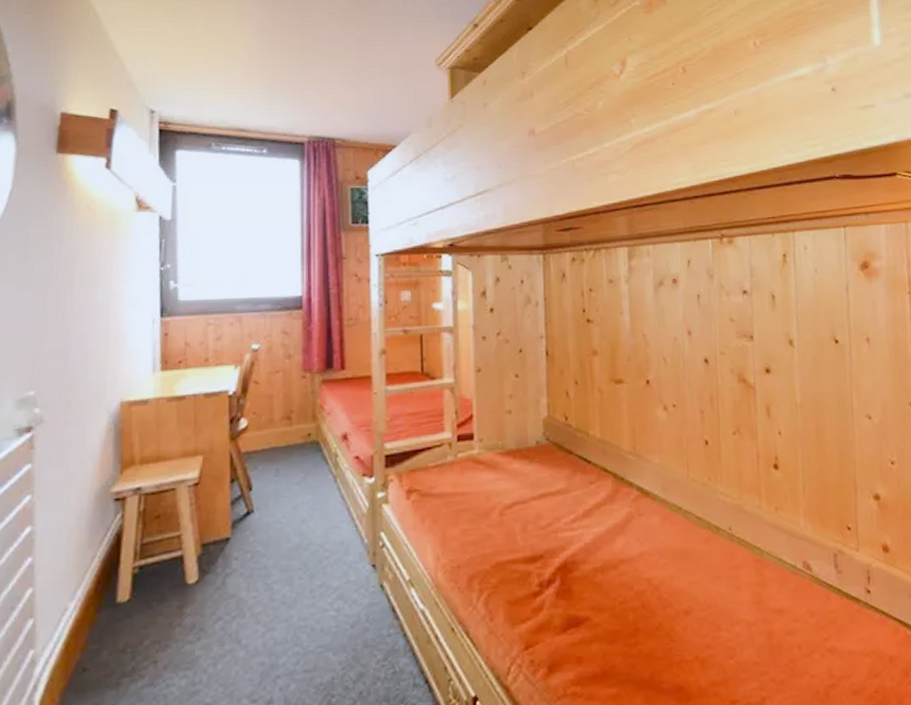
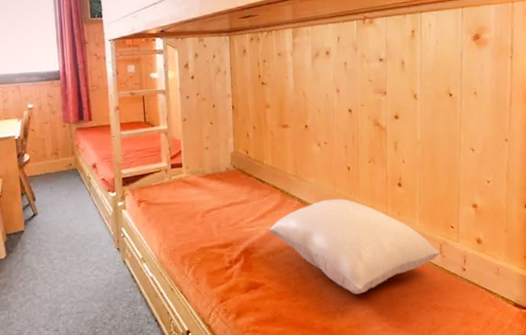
pillow: none [596,486,836,632] -> present [269,198,441,294]

